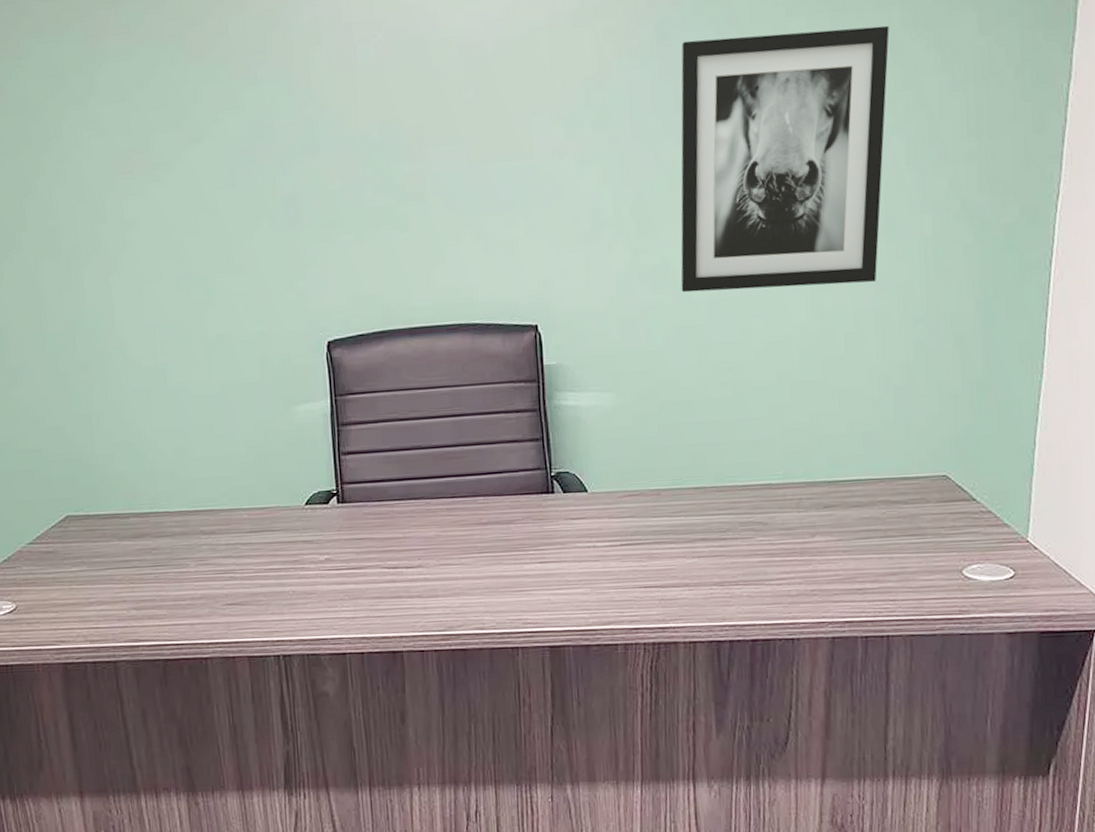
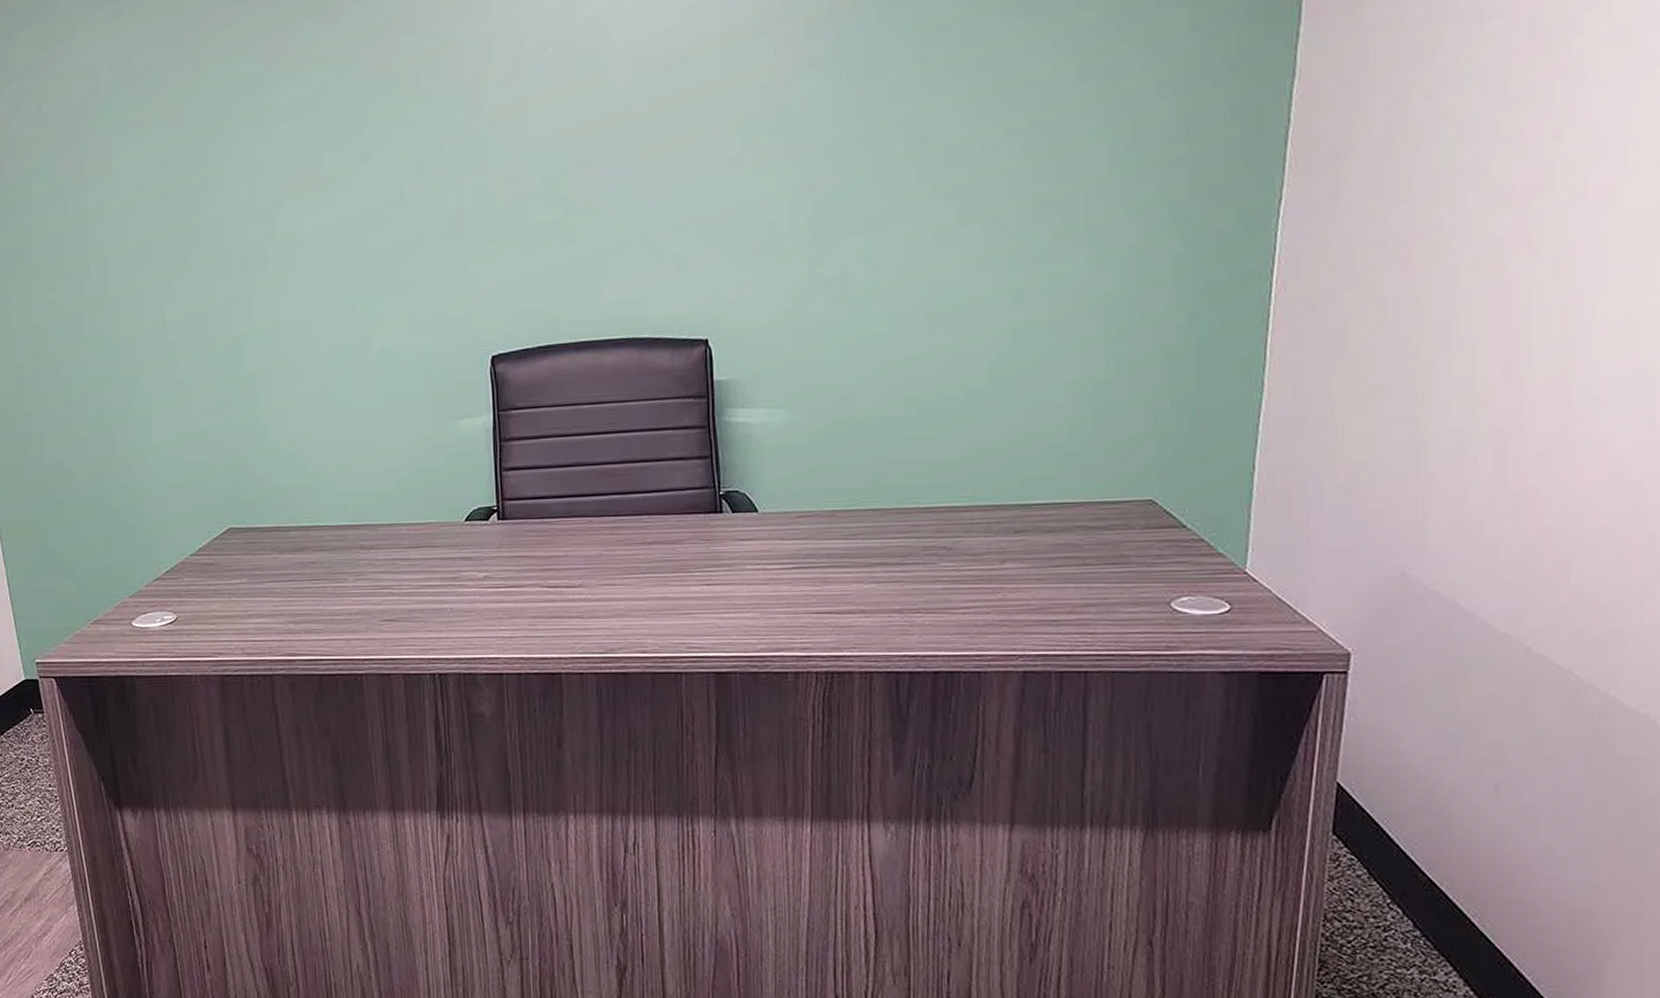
wall art: present [681,25,890,293] -> none [860,25,1091,306]

